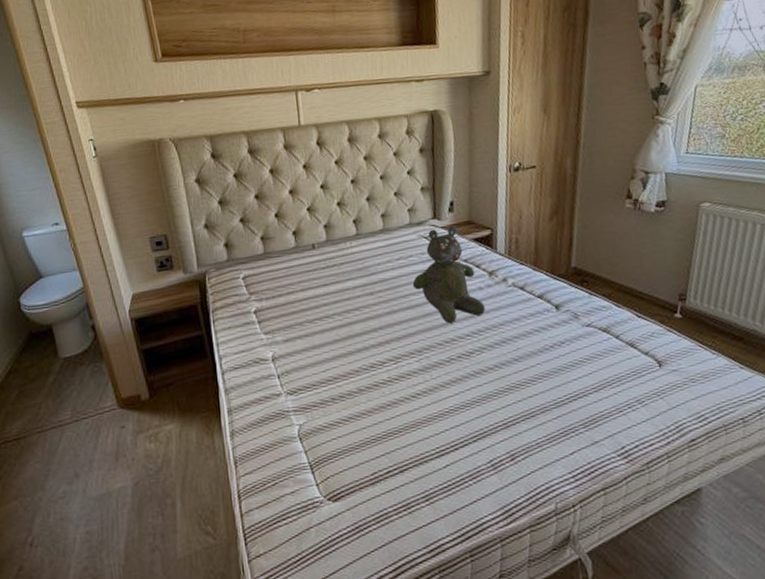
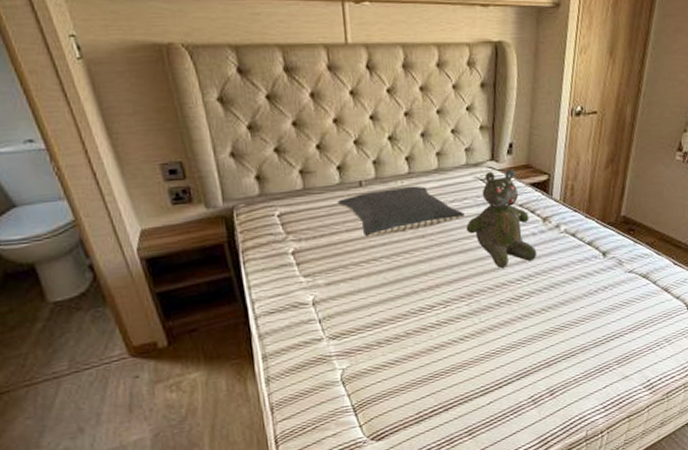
pillow: none [293,245,411,296] -> present [337,185,465,238]

